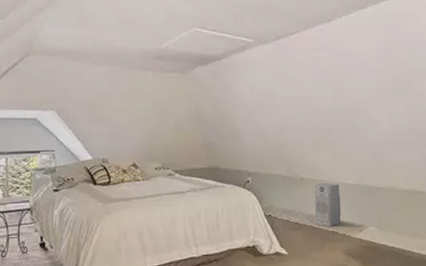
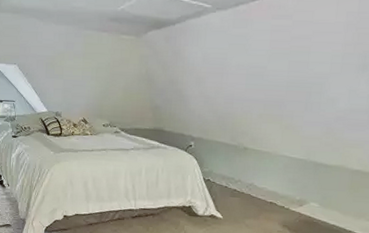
air purifier: present [314,182,342,227] -> none [253,154,285,198]

